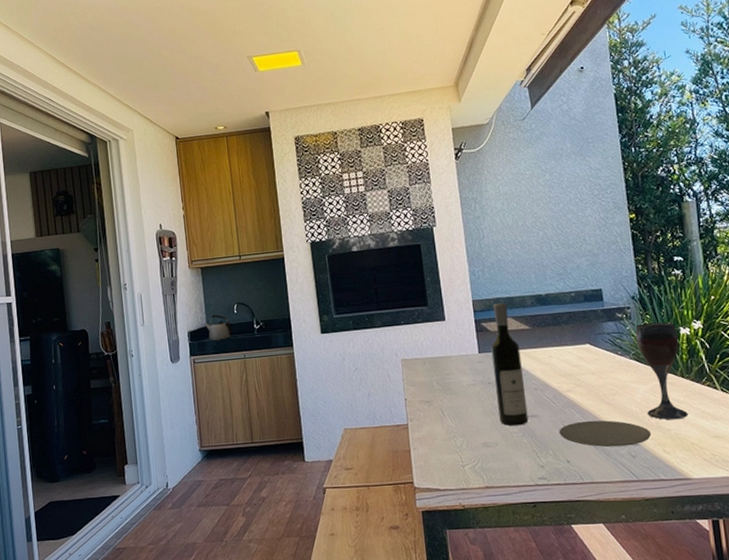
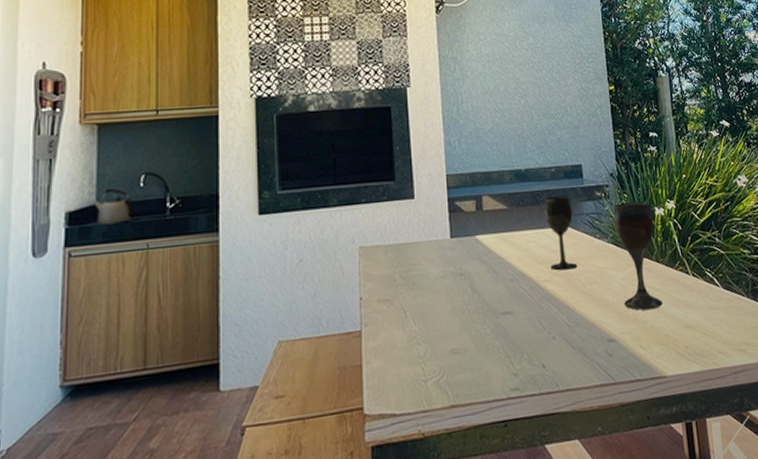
bottle: present [491,303,529,426] -> none [464,178,503,326]
plate: present [559,420,651,448] -> none [535,313,628,346]
wine glass: none [565,317,598,382] -> present [544,195,577,270]

